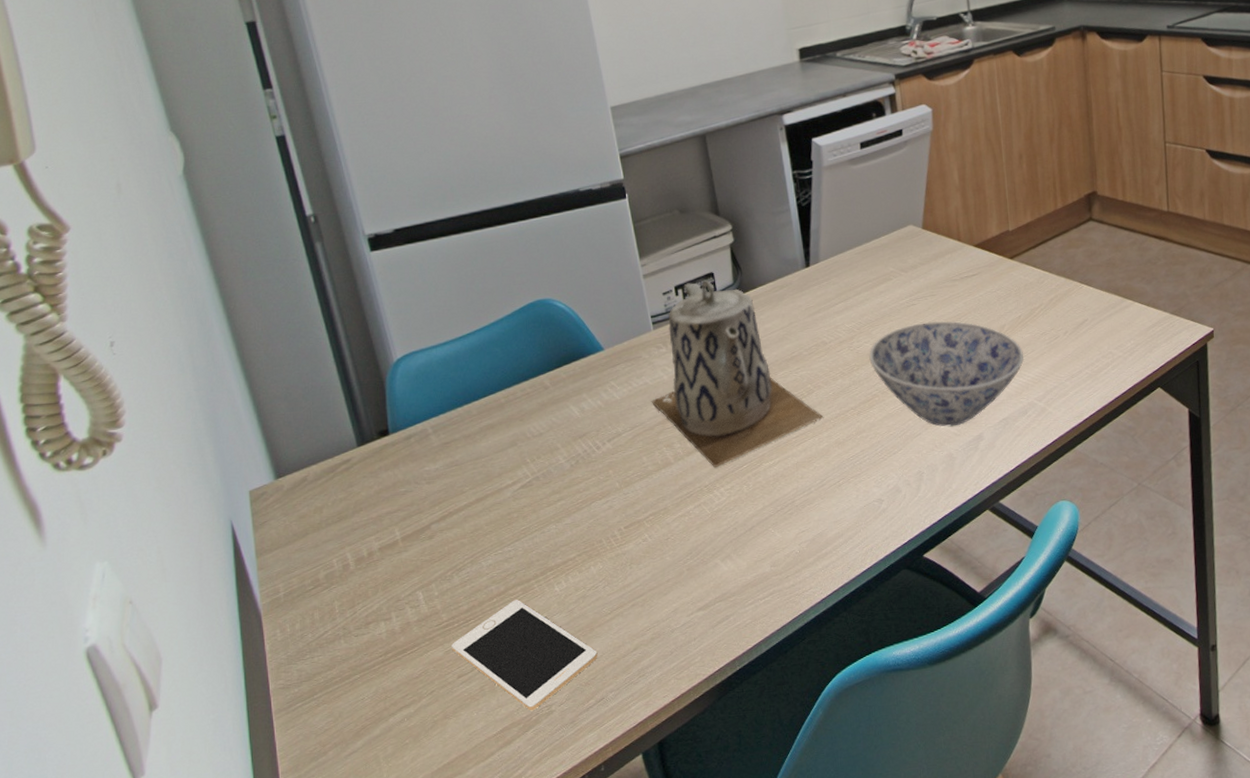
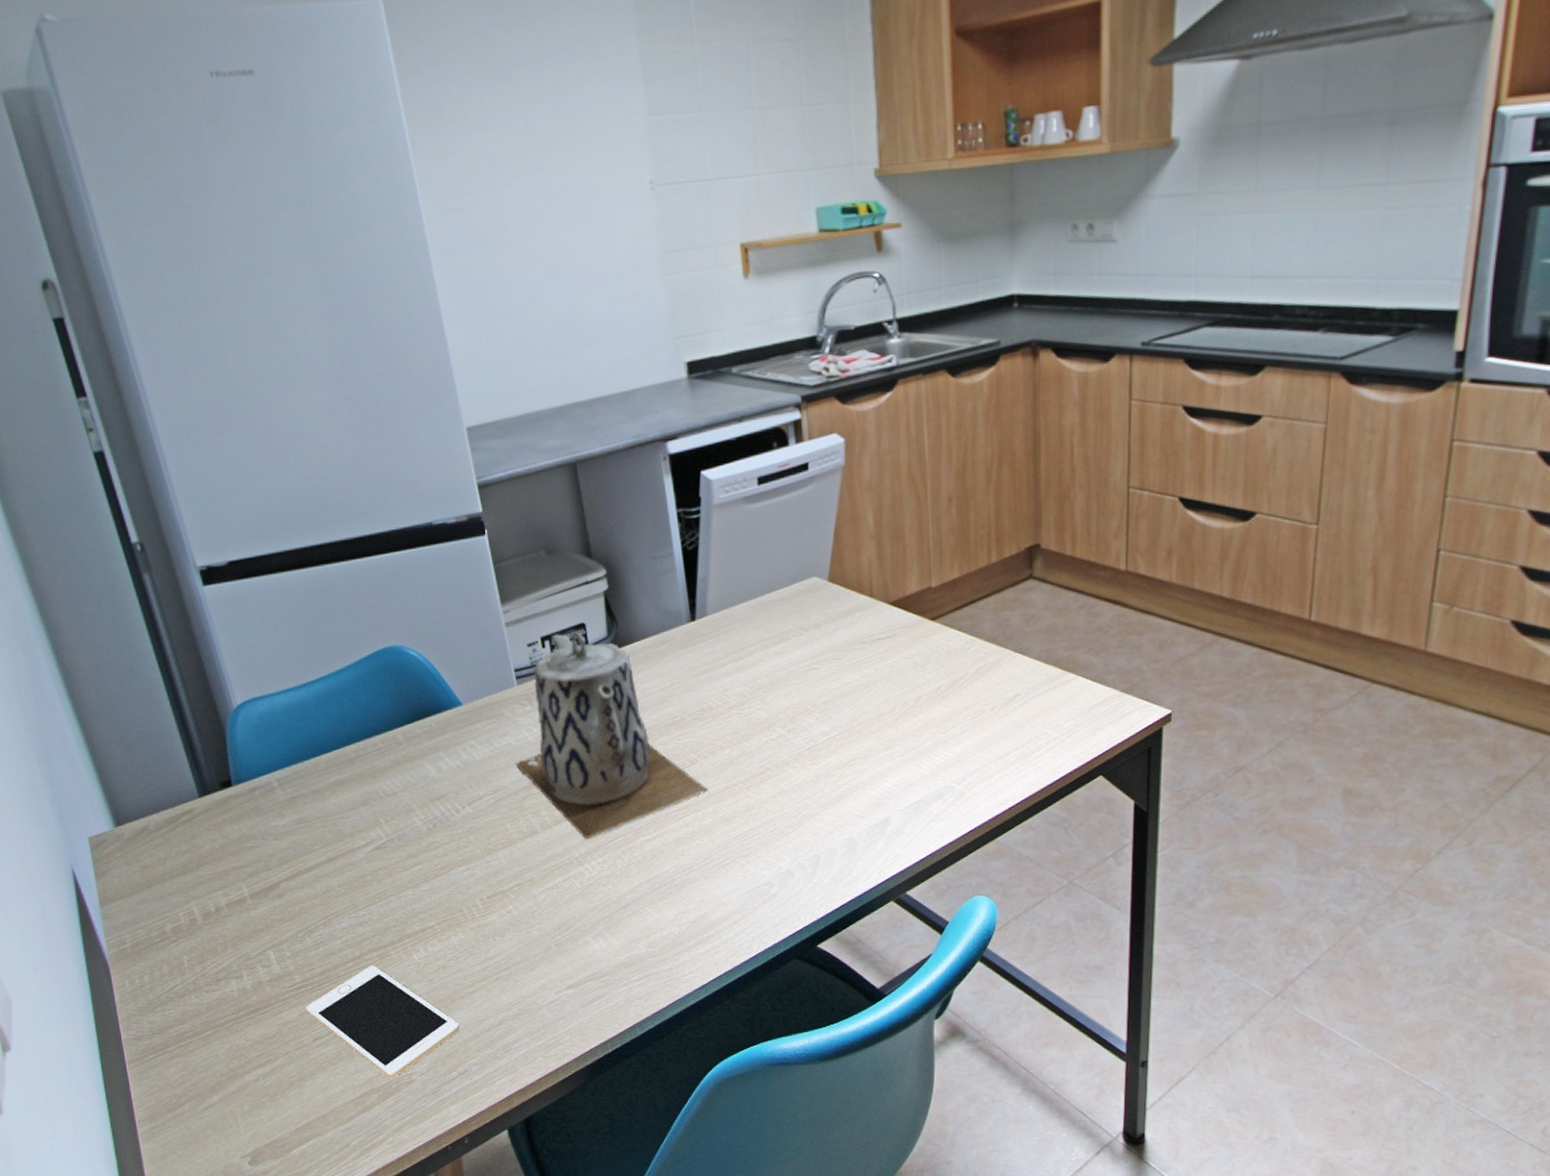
bowl: present [869,321,1025,427] -> none [762,688,943,808]

